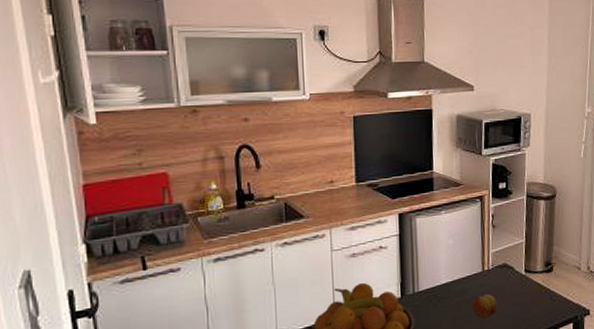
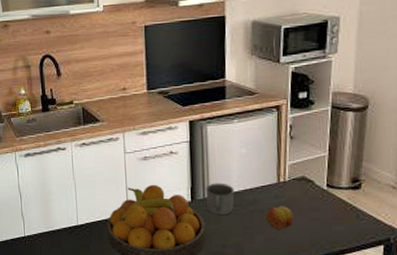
mug: none [415,275,443,309] -> present [205,183,235,214]

